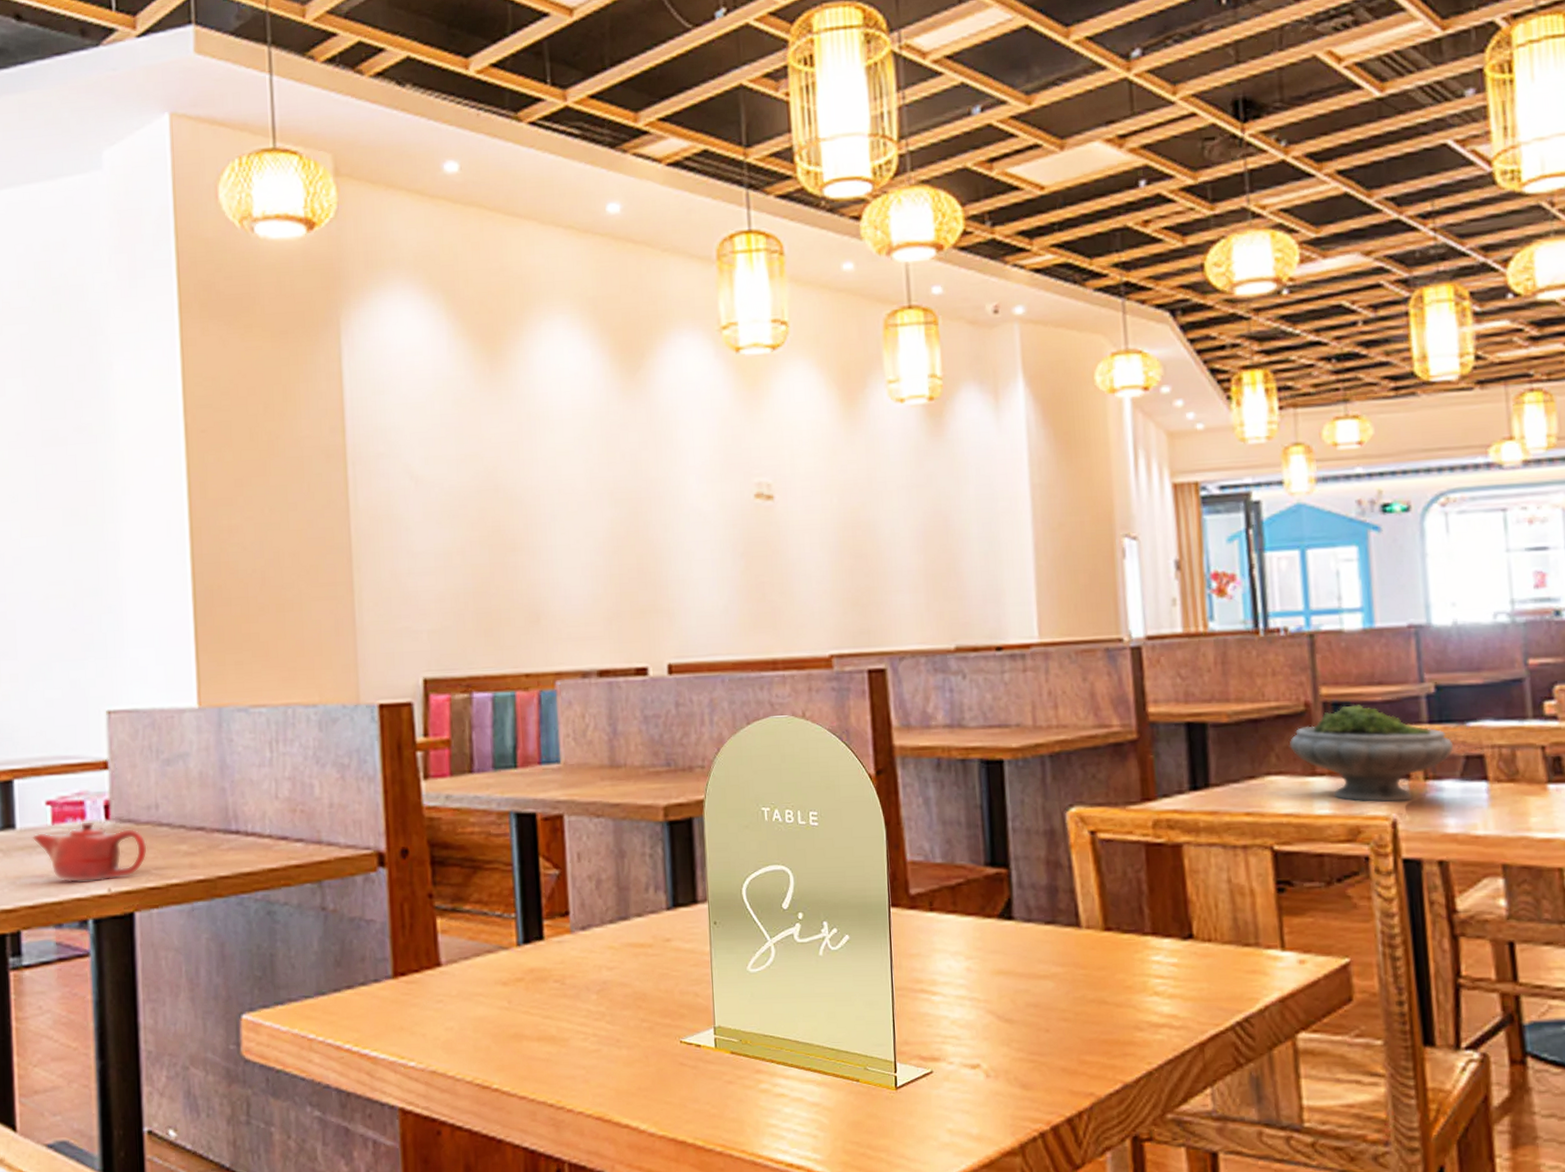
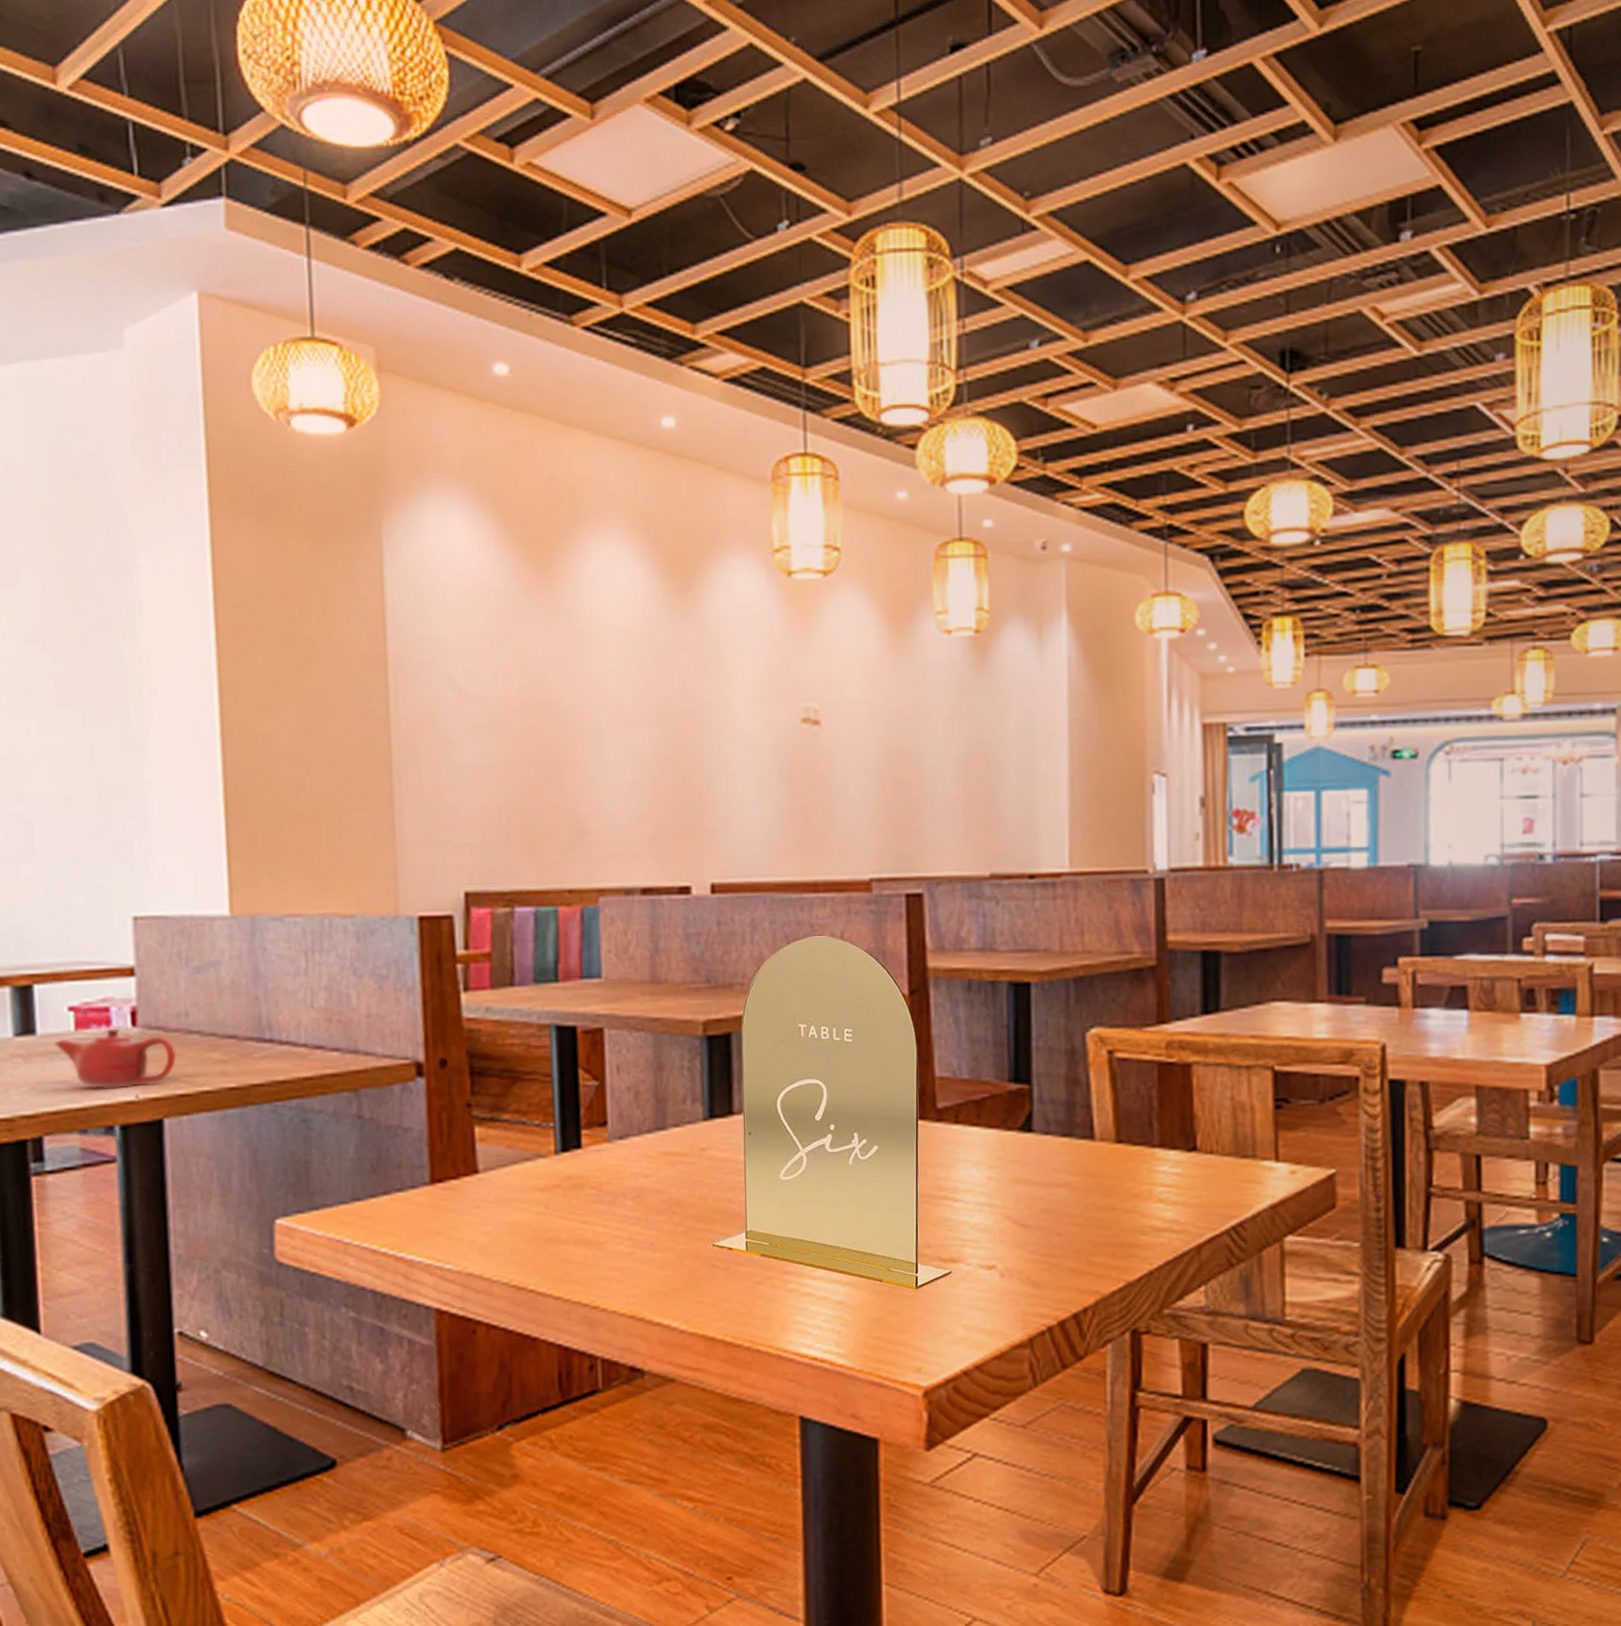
planter: present [1289,704,1454,802] -> none [1294,937,1441,1027]

